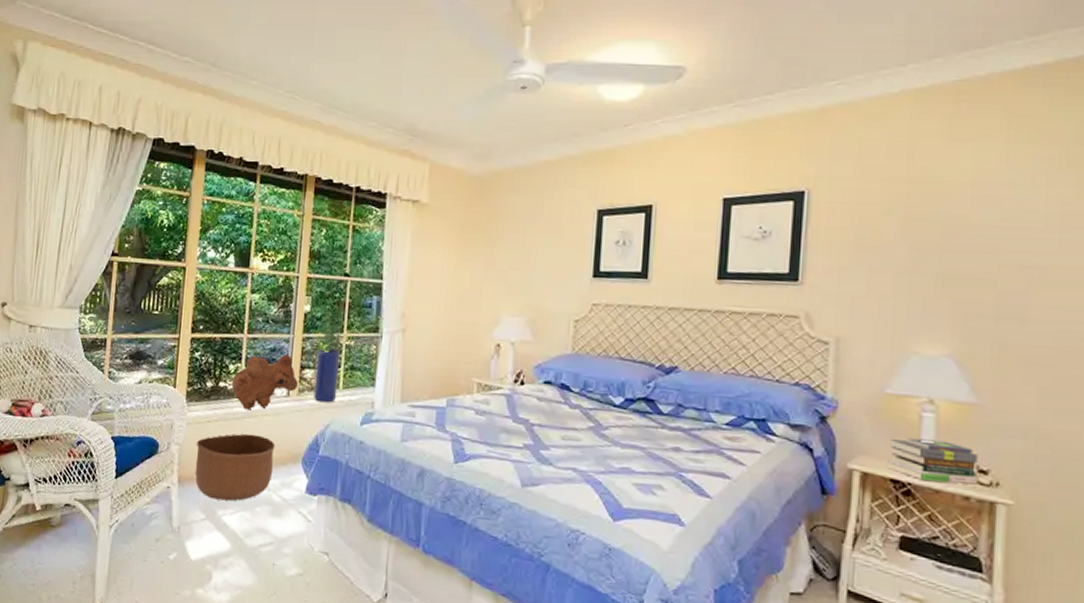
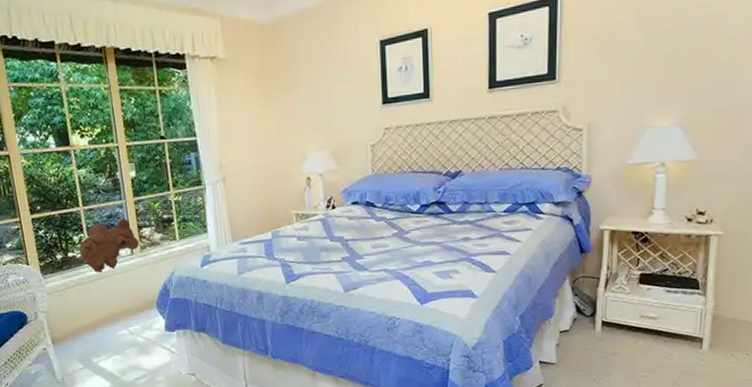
basket: present [195,433,276,501] -> none [60,291,134,351]
vase: present [314,309,345,403] -> none [147,169,176,255]
books: present [887,437,978,485] -> none [630,194,698,229]

